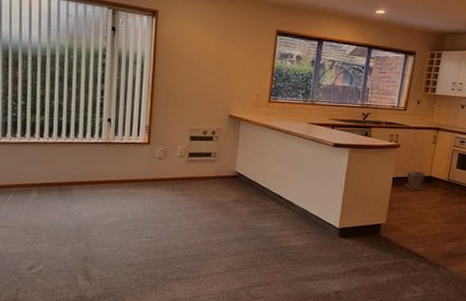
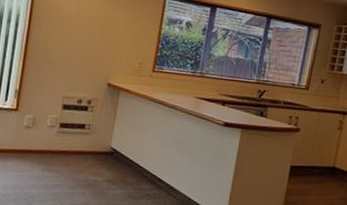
plant pot: present [405,170,425,190] -> none [304,159,328,183]

